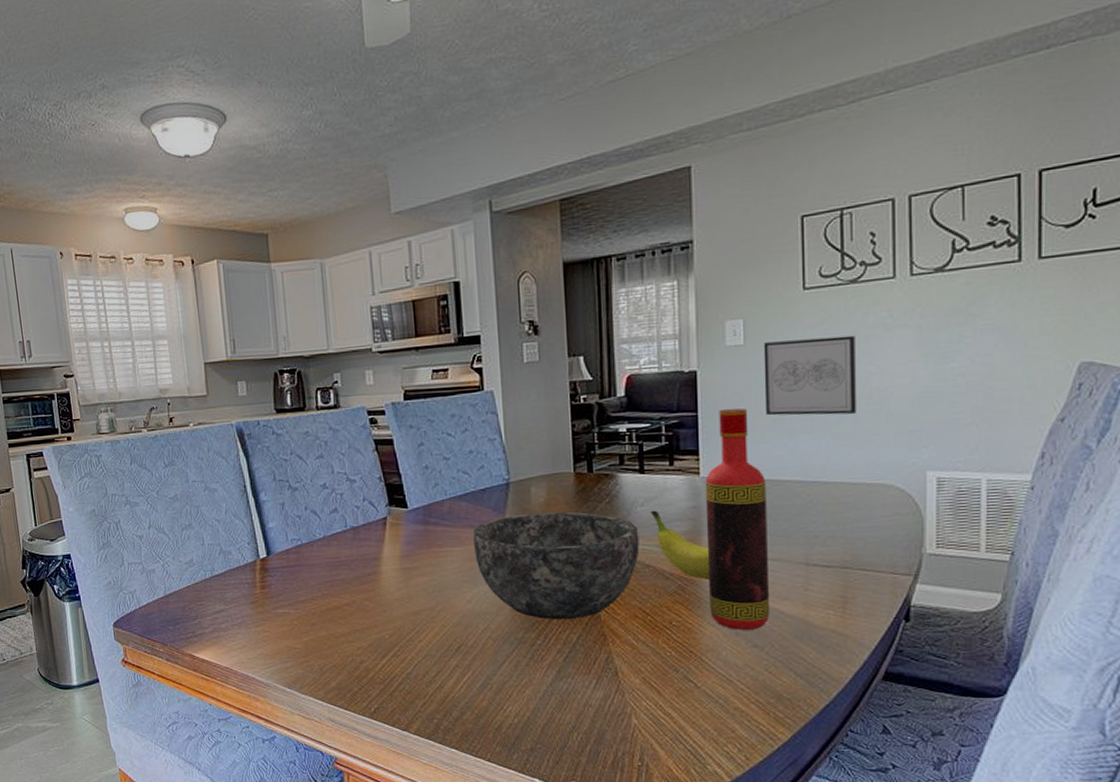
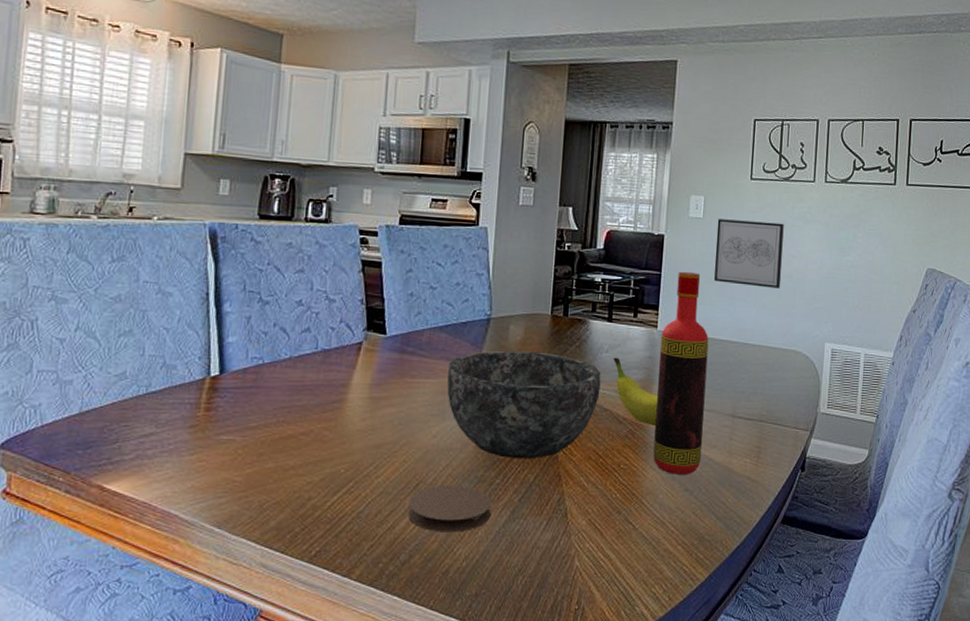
coaster: none [452,647,537,691] -> present [408,485,492,532]

